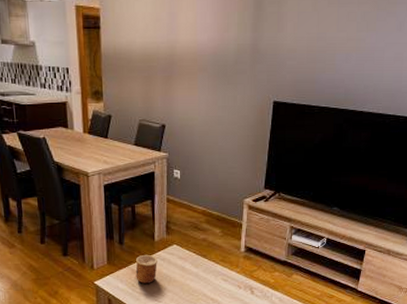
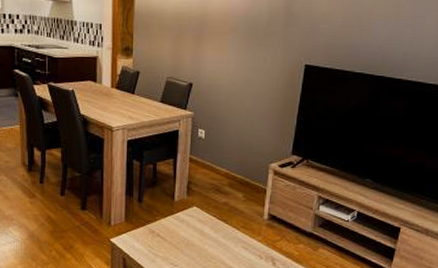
cup: present [135,254,159,284] -> none [152,214,177,245]

